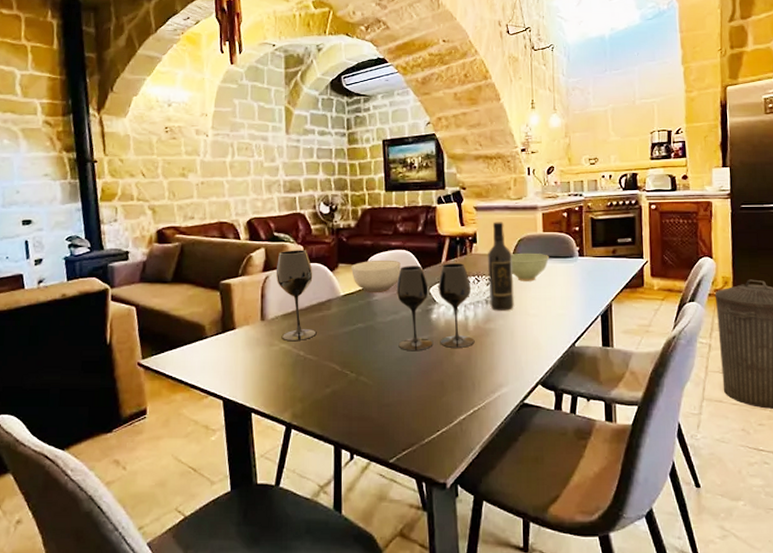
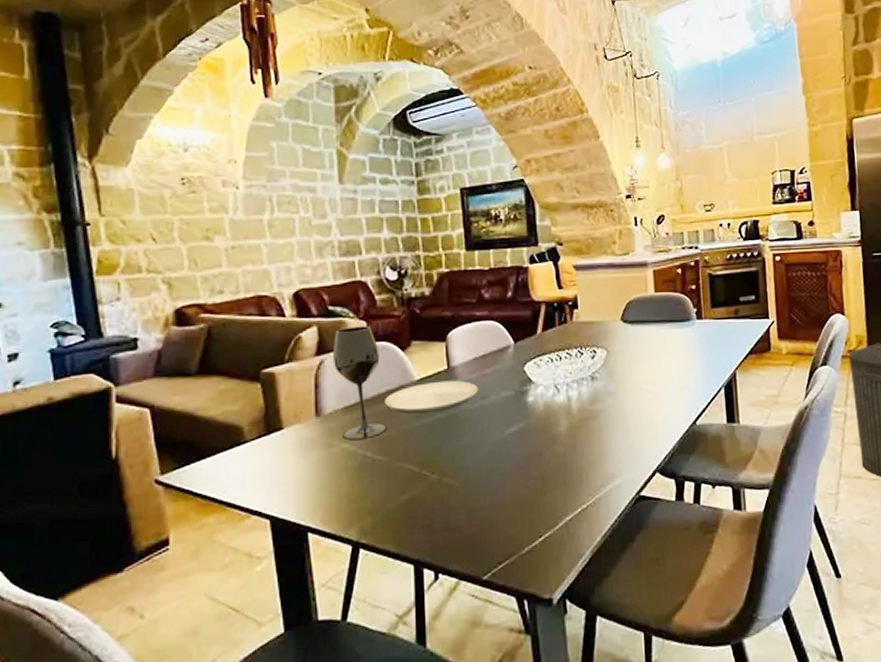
plate: none [316,297,391,323] -> present [385,380,478,414]
bowl: present [350,260,401,293] -> none [426,333,488,376]
wine glass: present [396,263,475,350] -> none [483,334,580,442]
wine bottle: present [487,222,514,311] -> none [591,282,625,388]
bowl: present [511,253,550,281] -> none [618,317,664,352]

